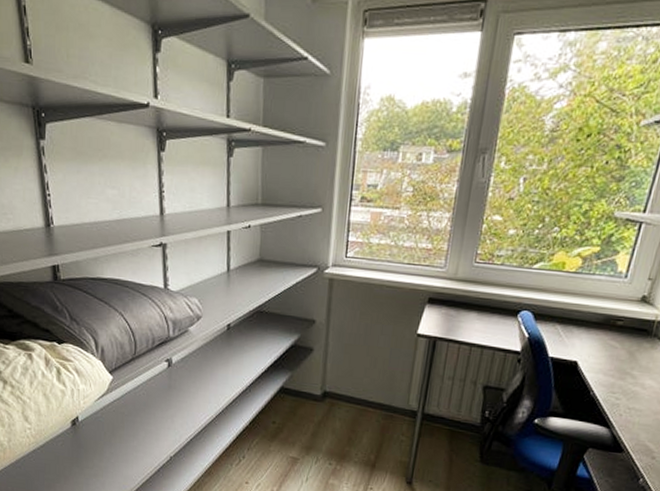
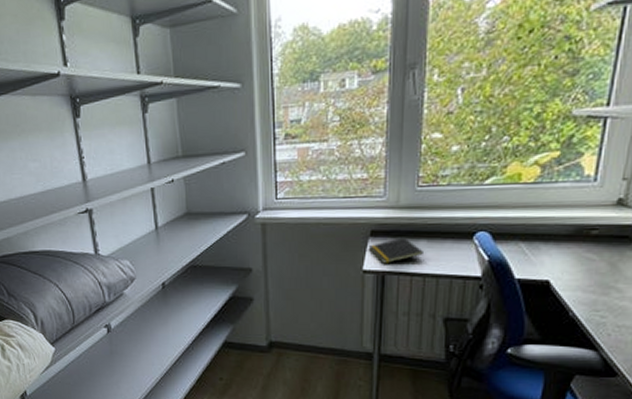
notepad: none [425,307,473,330] -> present [369,237,423,264]

